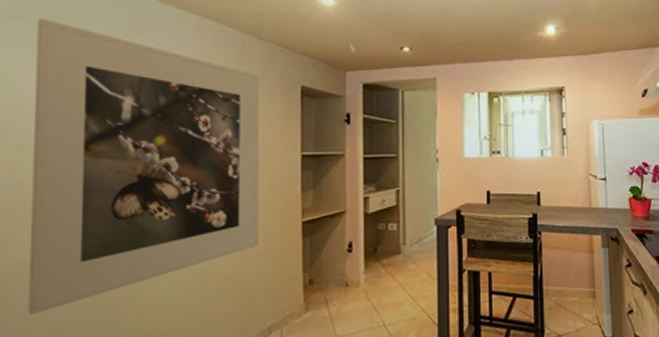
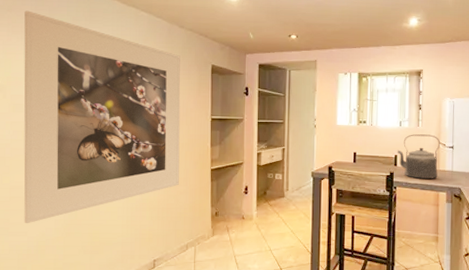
kettle: none [539,165,591,220] -> present [397,134,441,179]

